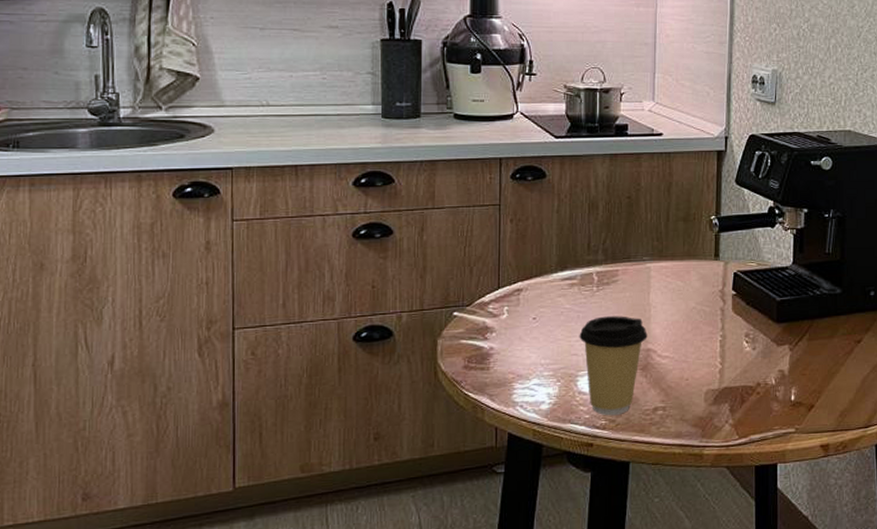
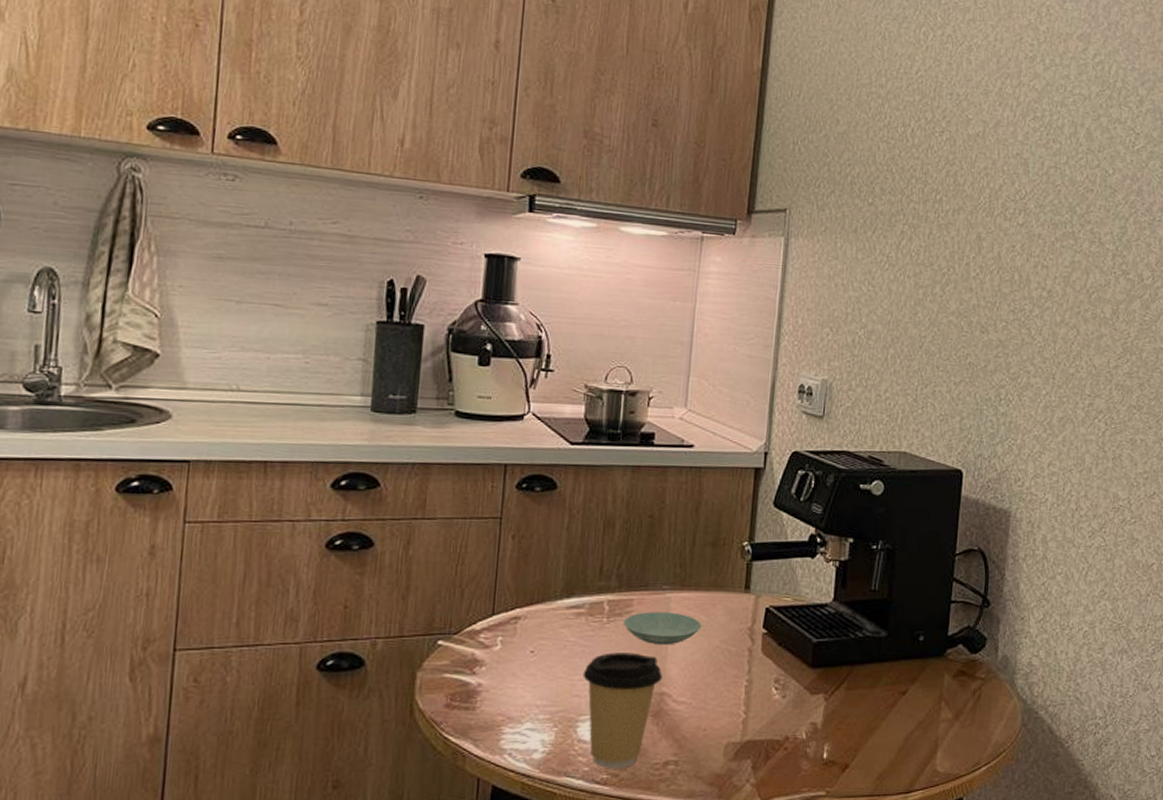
saucer: none [611,280,679,309] -> present [623,612,702,645]

